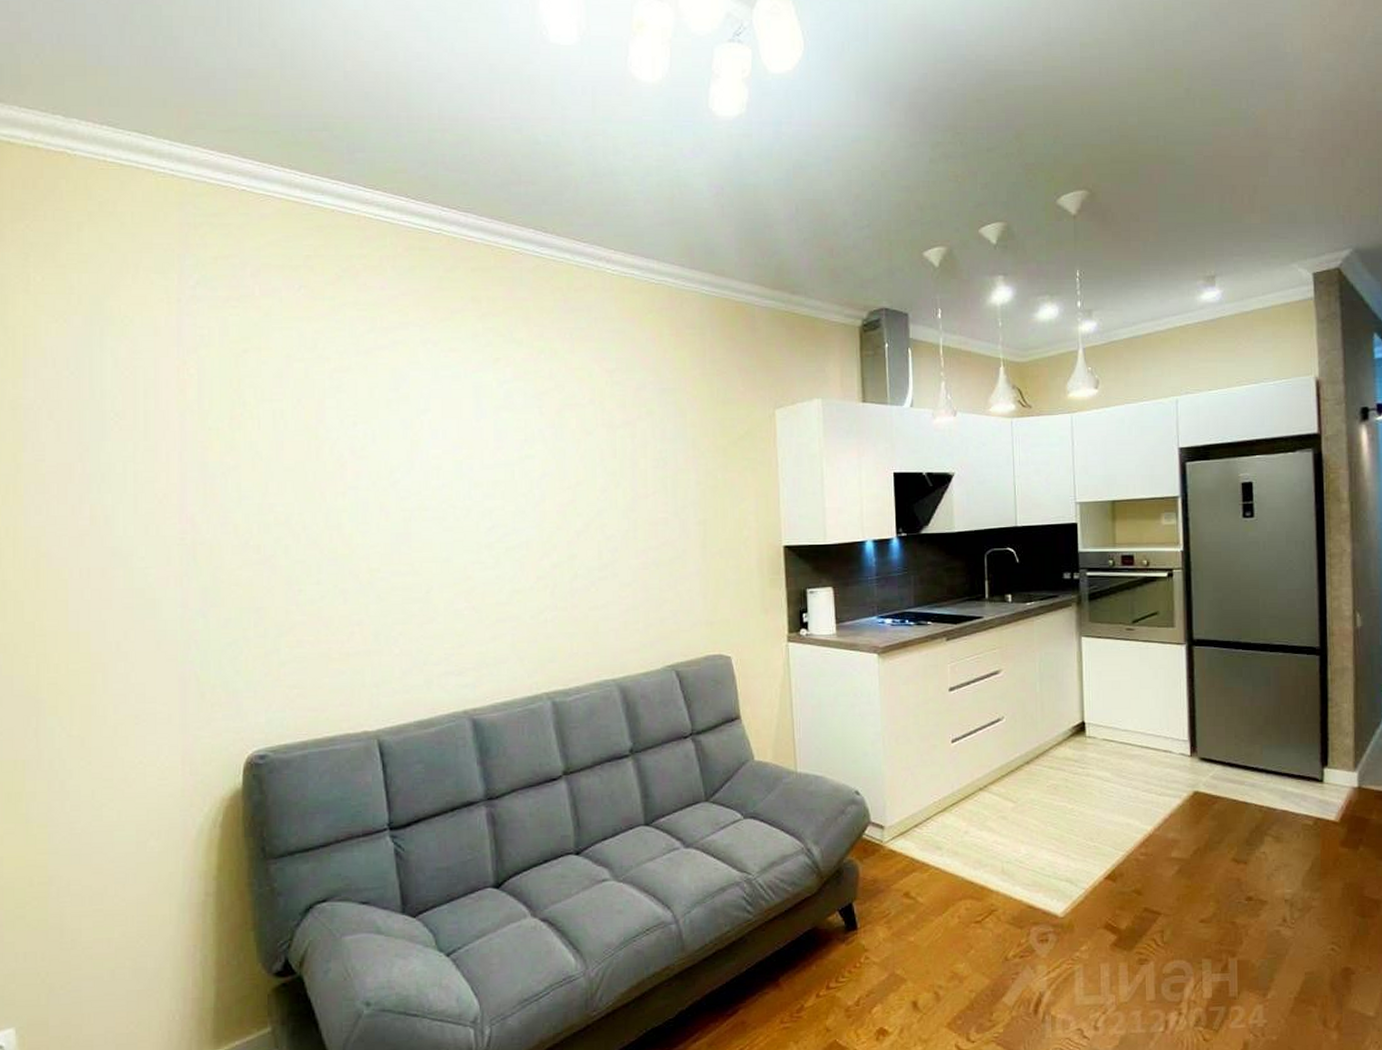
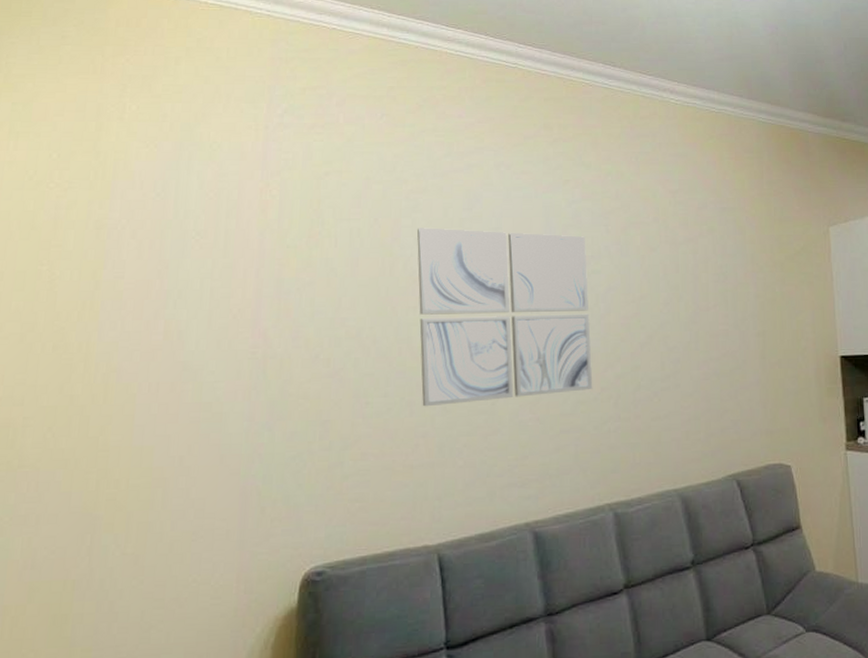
wall art: none [343,409,529,595] -> present [417,228,593,407]

